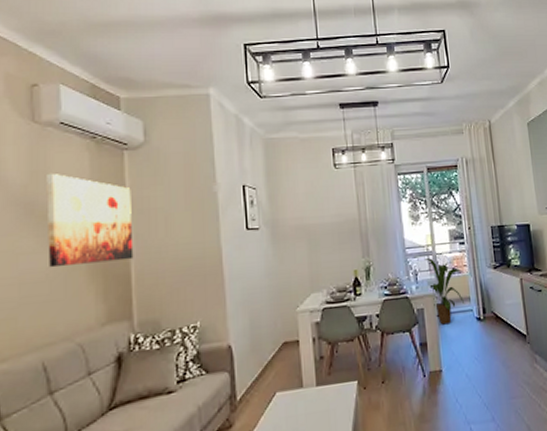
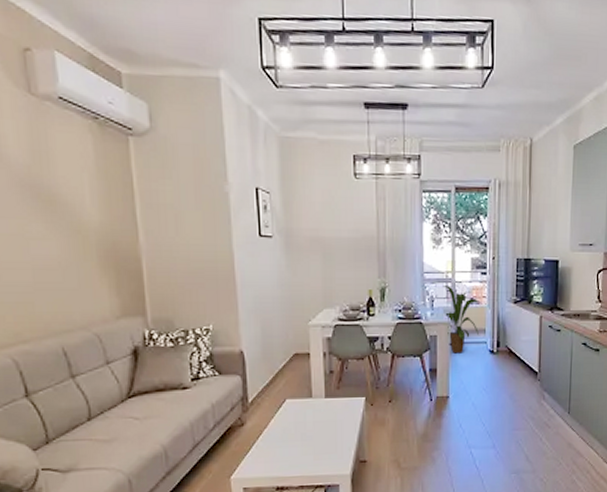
wall art: present [46,172,134,268] -> none [49,154,145,257]

